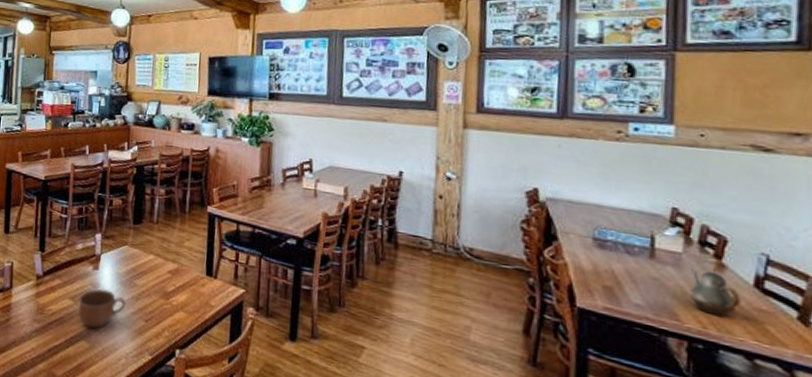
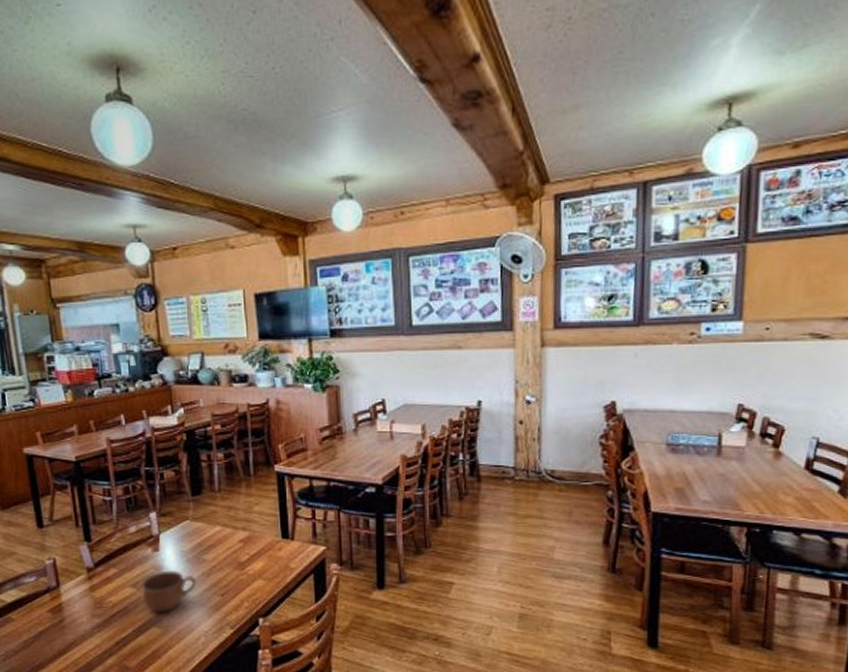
teapot: present [690,267,742,318] -> none [750,456,794,501]

